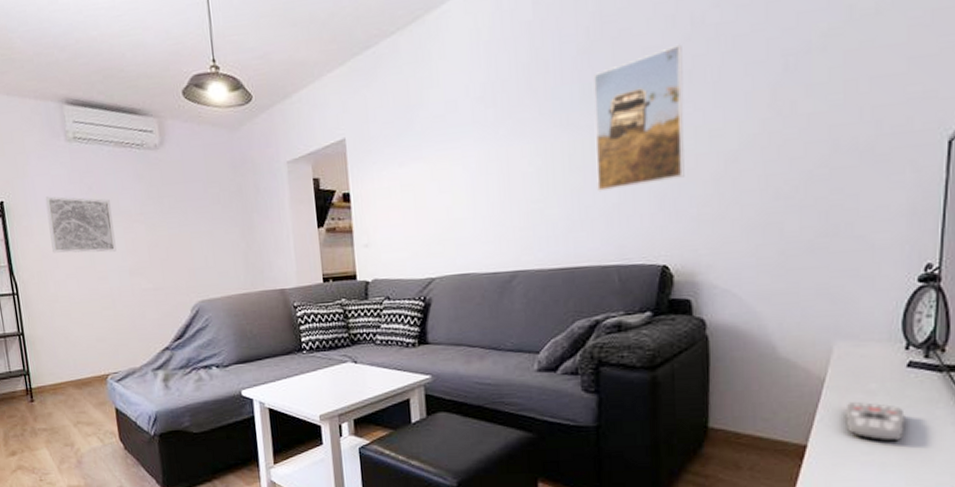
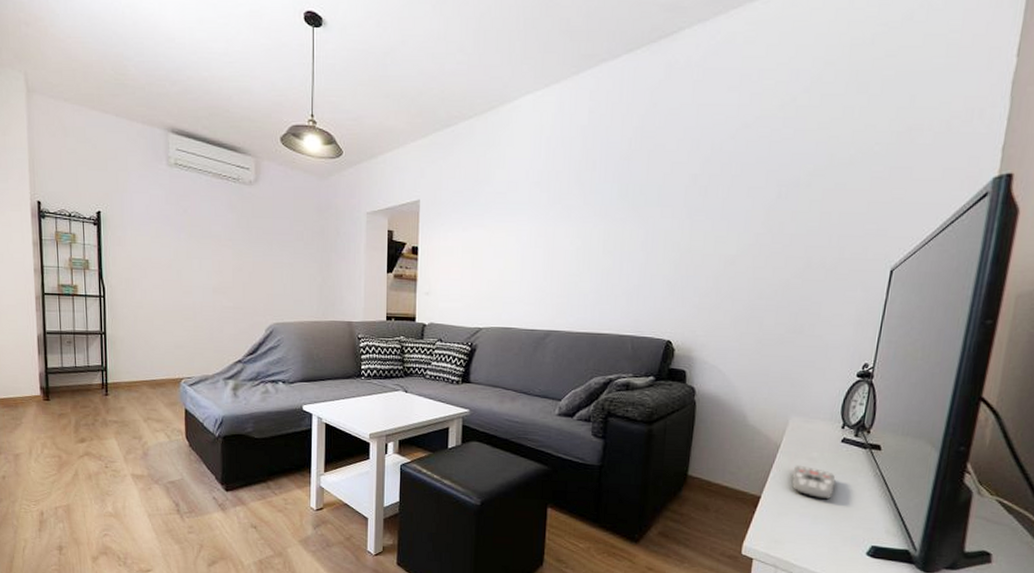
wall art: present [45,196,117,253] -> none [141,212,203,270]
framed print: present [593,44,685,192] -> none [623,164,702,275]

